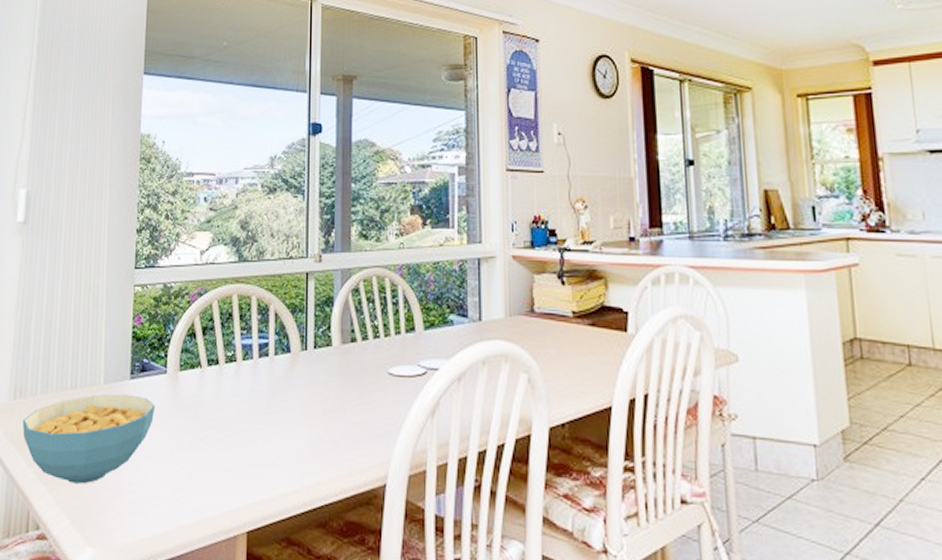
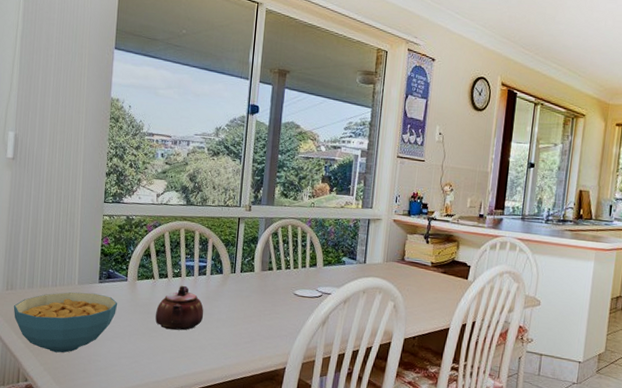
teapot: none [205,373,269,440] -> present [155,285,204,330]

